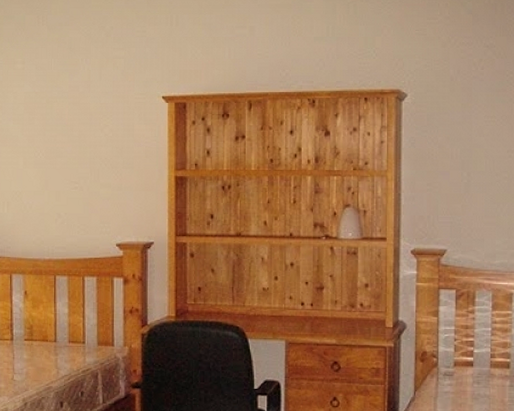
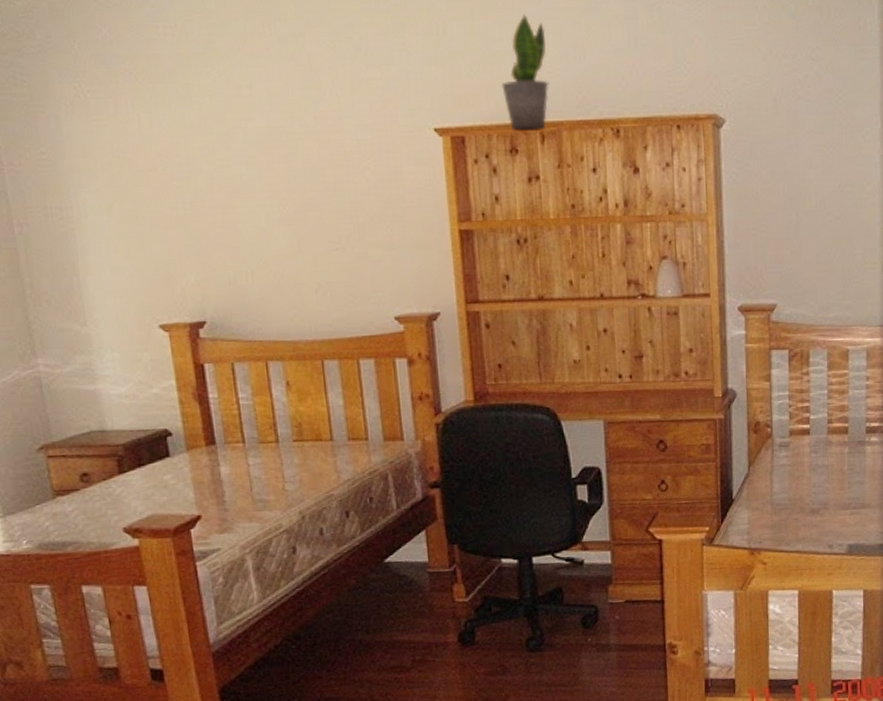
potted plant: none [219,9,259,101] -> present [501,14,549,133]

